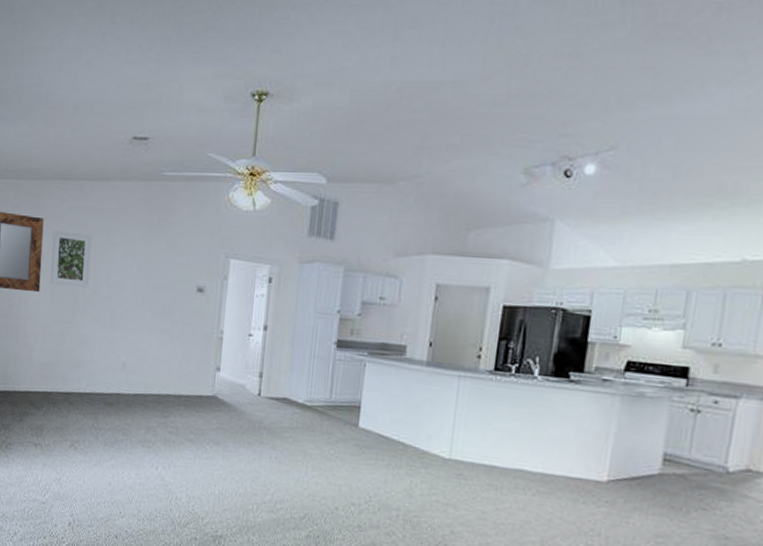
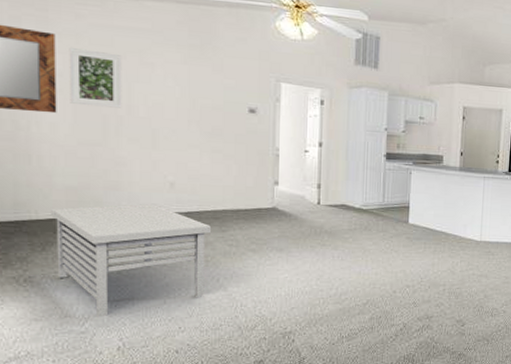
coffee table: none [29,381,154,491] -> present [51,203,211,317]

